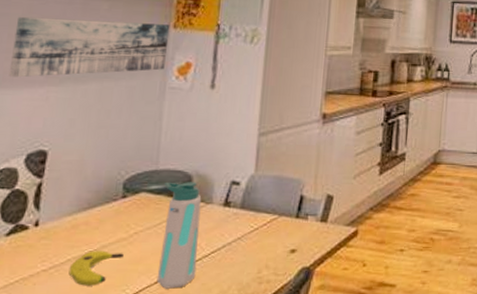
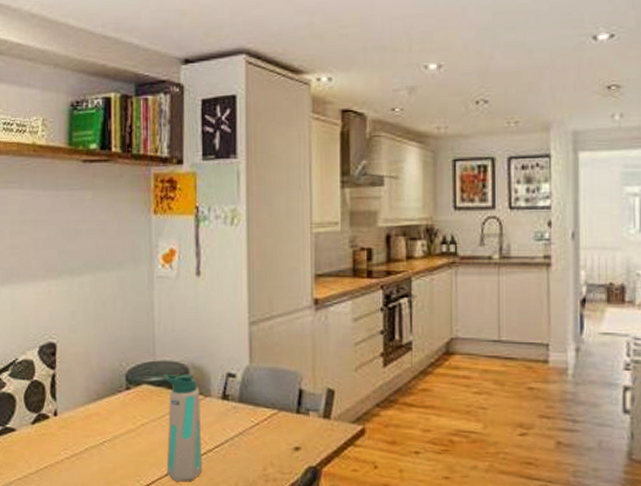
wall art: present [8,16,170,78] -> none [15,211,151,272]
banana: present [68,250,124,286] -> none [88,441,134,475]

